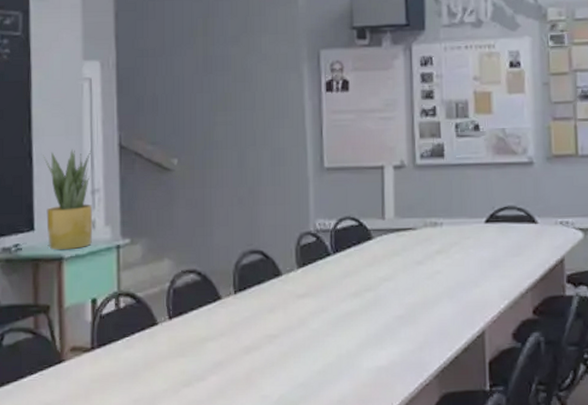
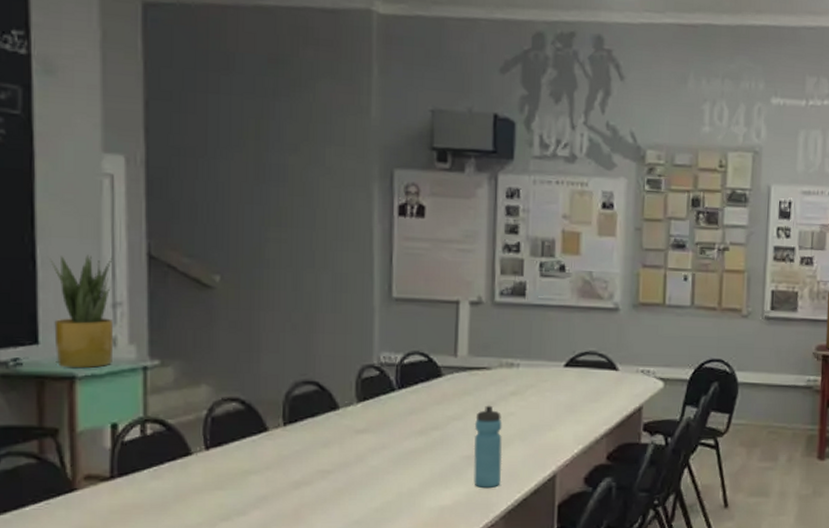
water bottle: none [404,264,433,348] -> present [473,405,503,489]

